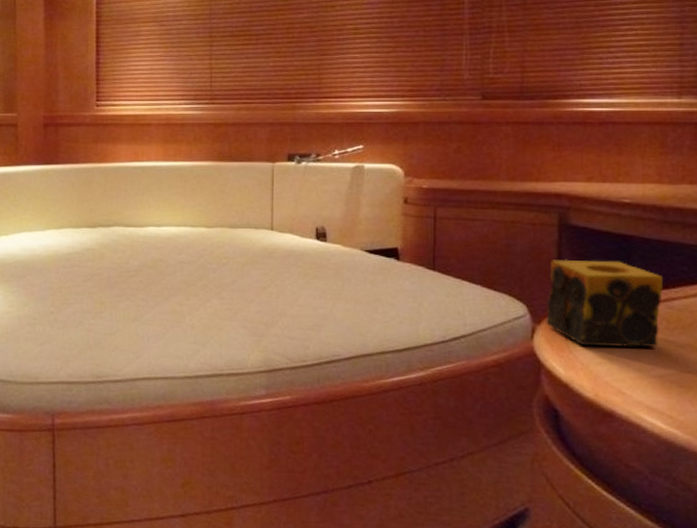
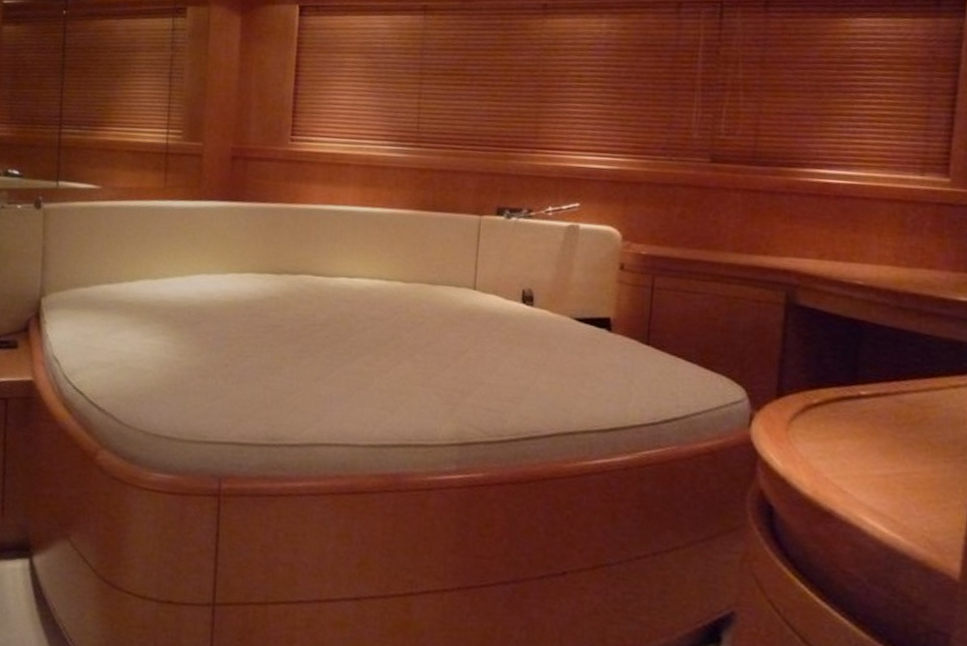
candle: present [546,259,663,348] -> none [765,341,893,444]

